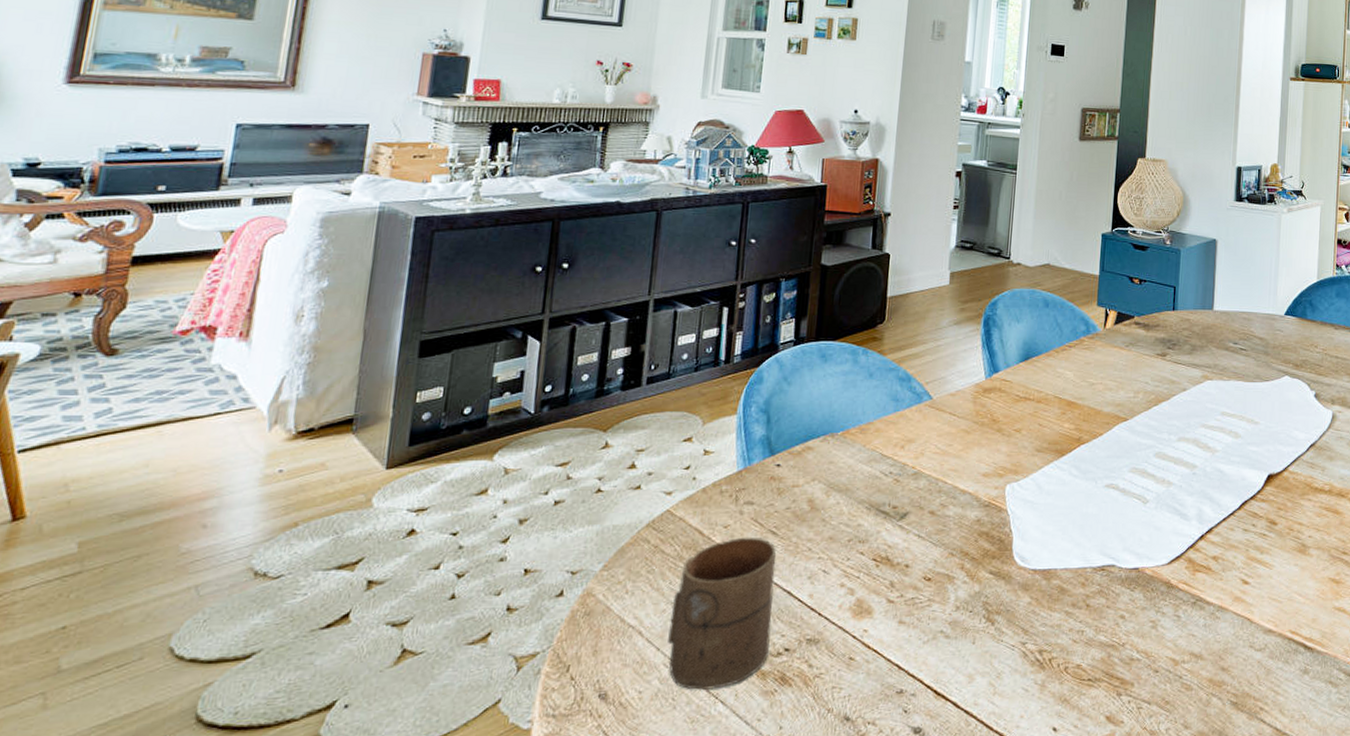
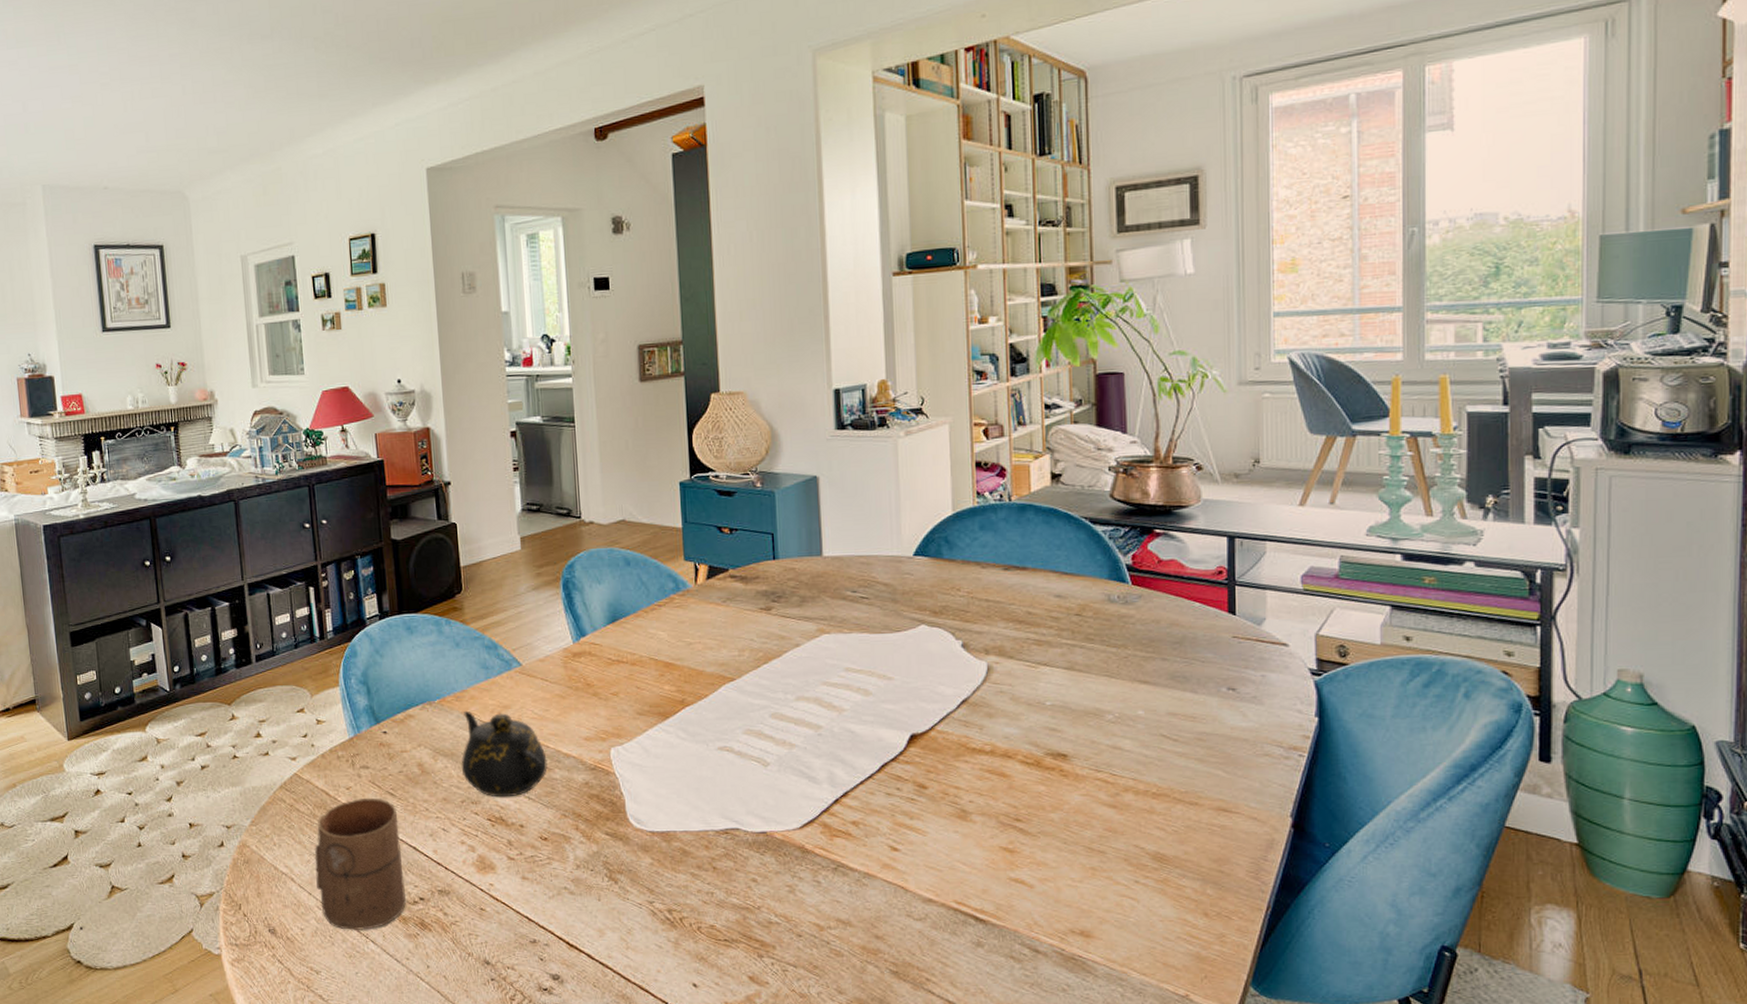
teapot: none [853,443,943,536] -> present [461,710,547,798]

